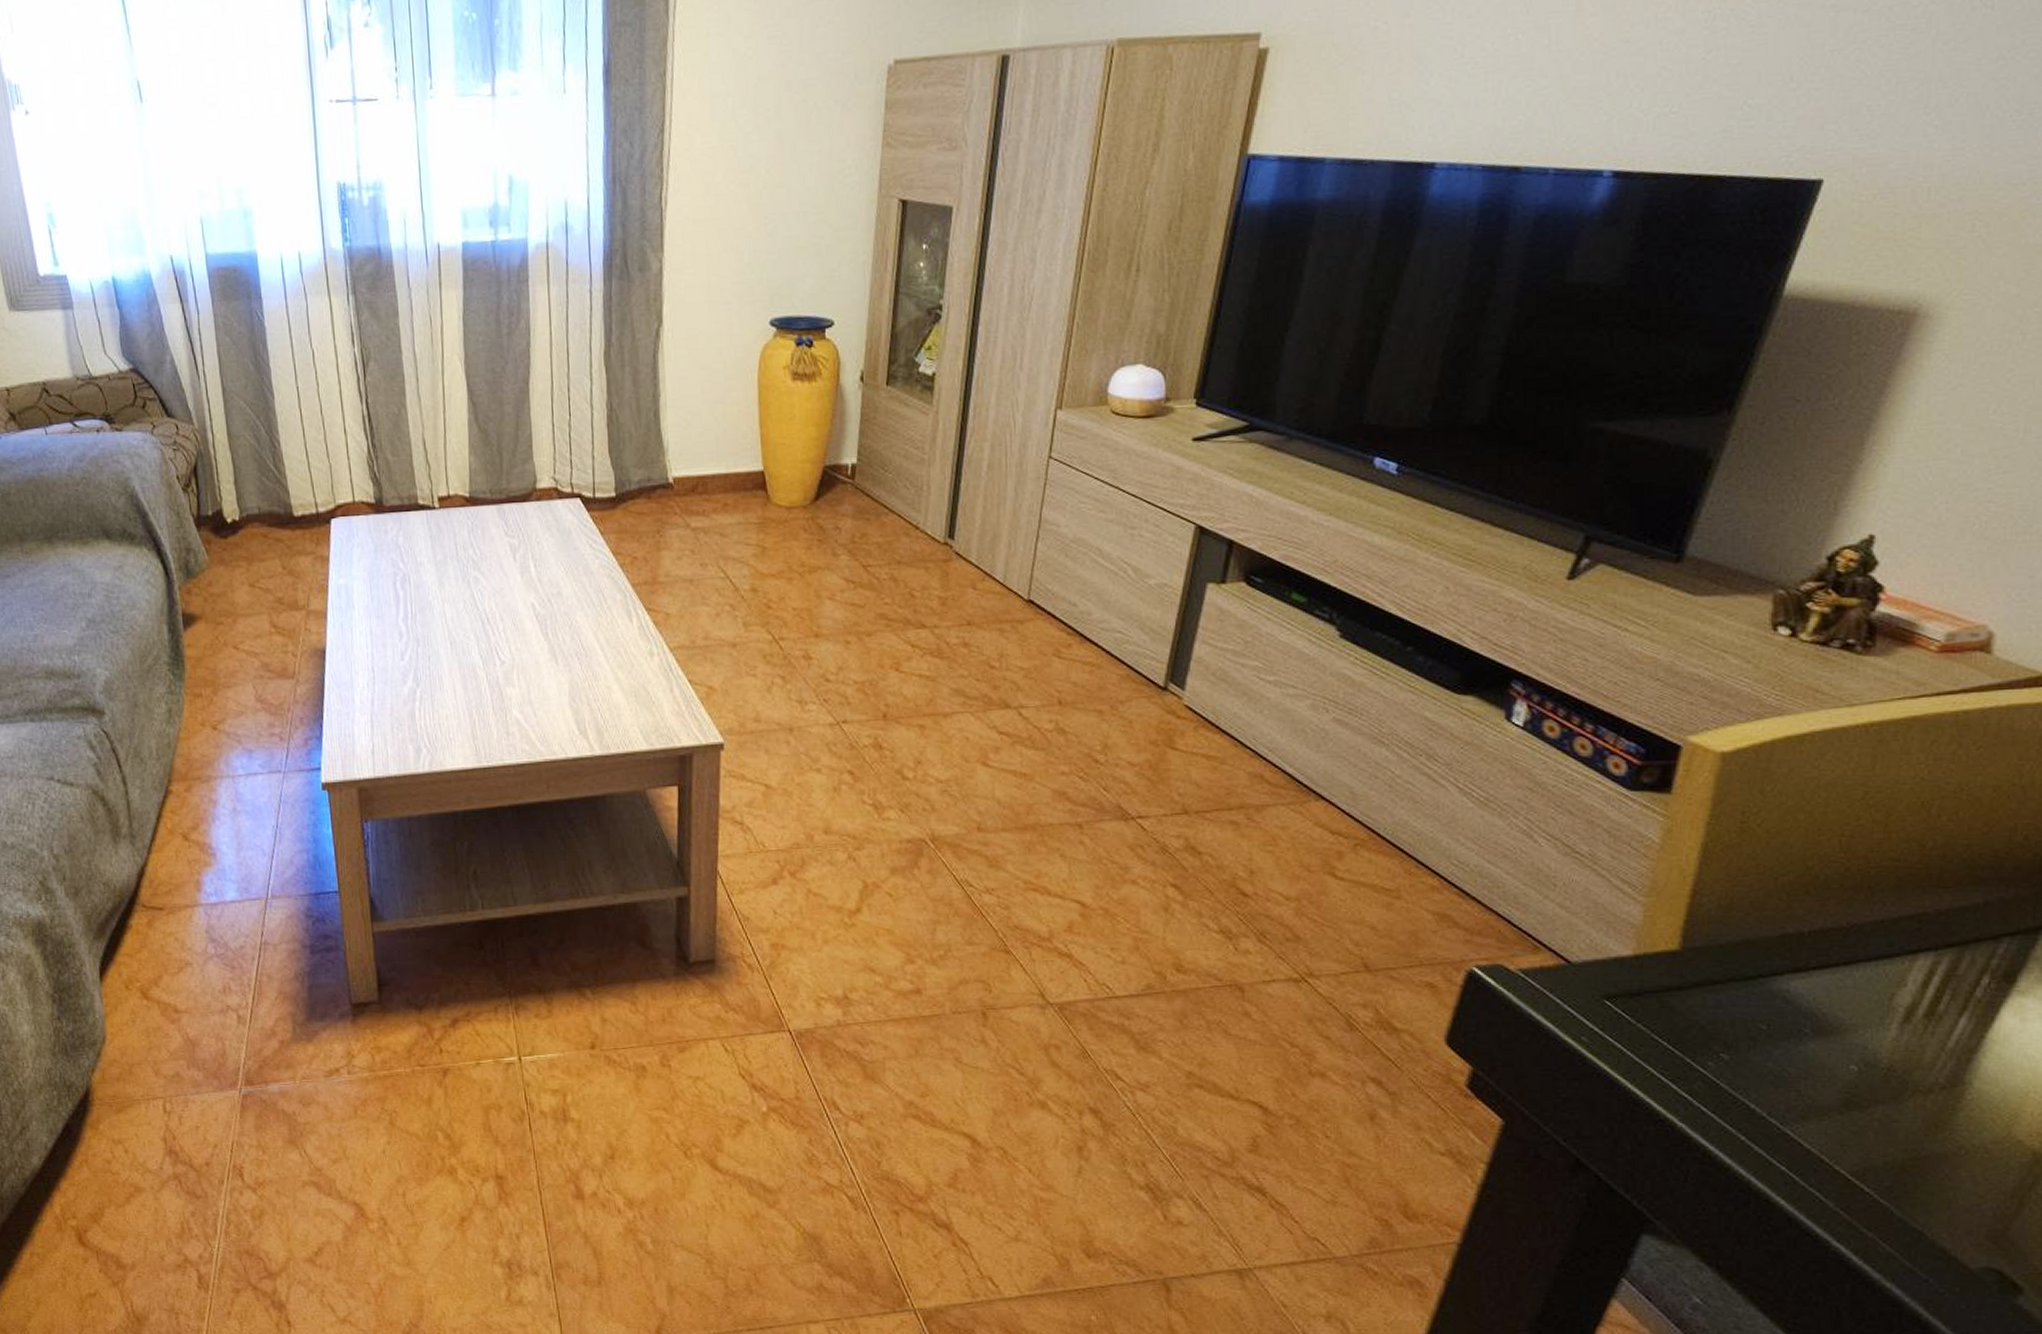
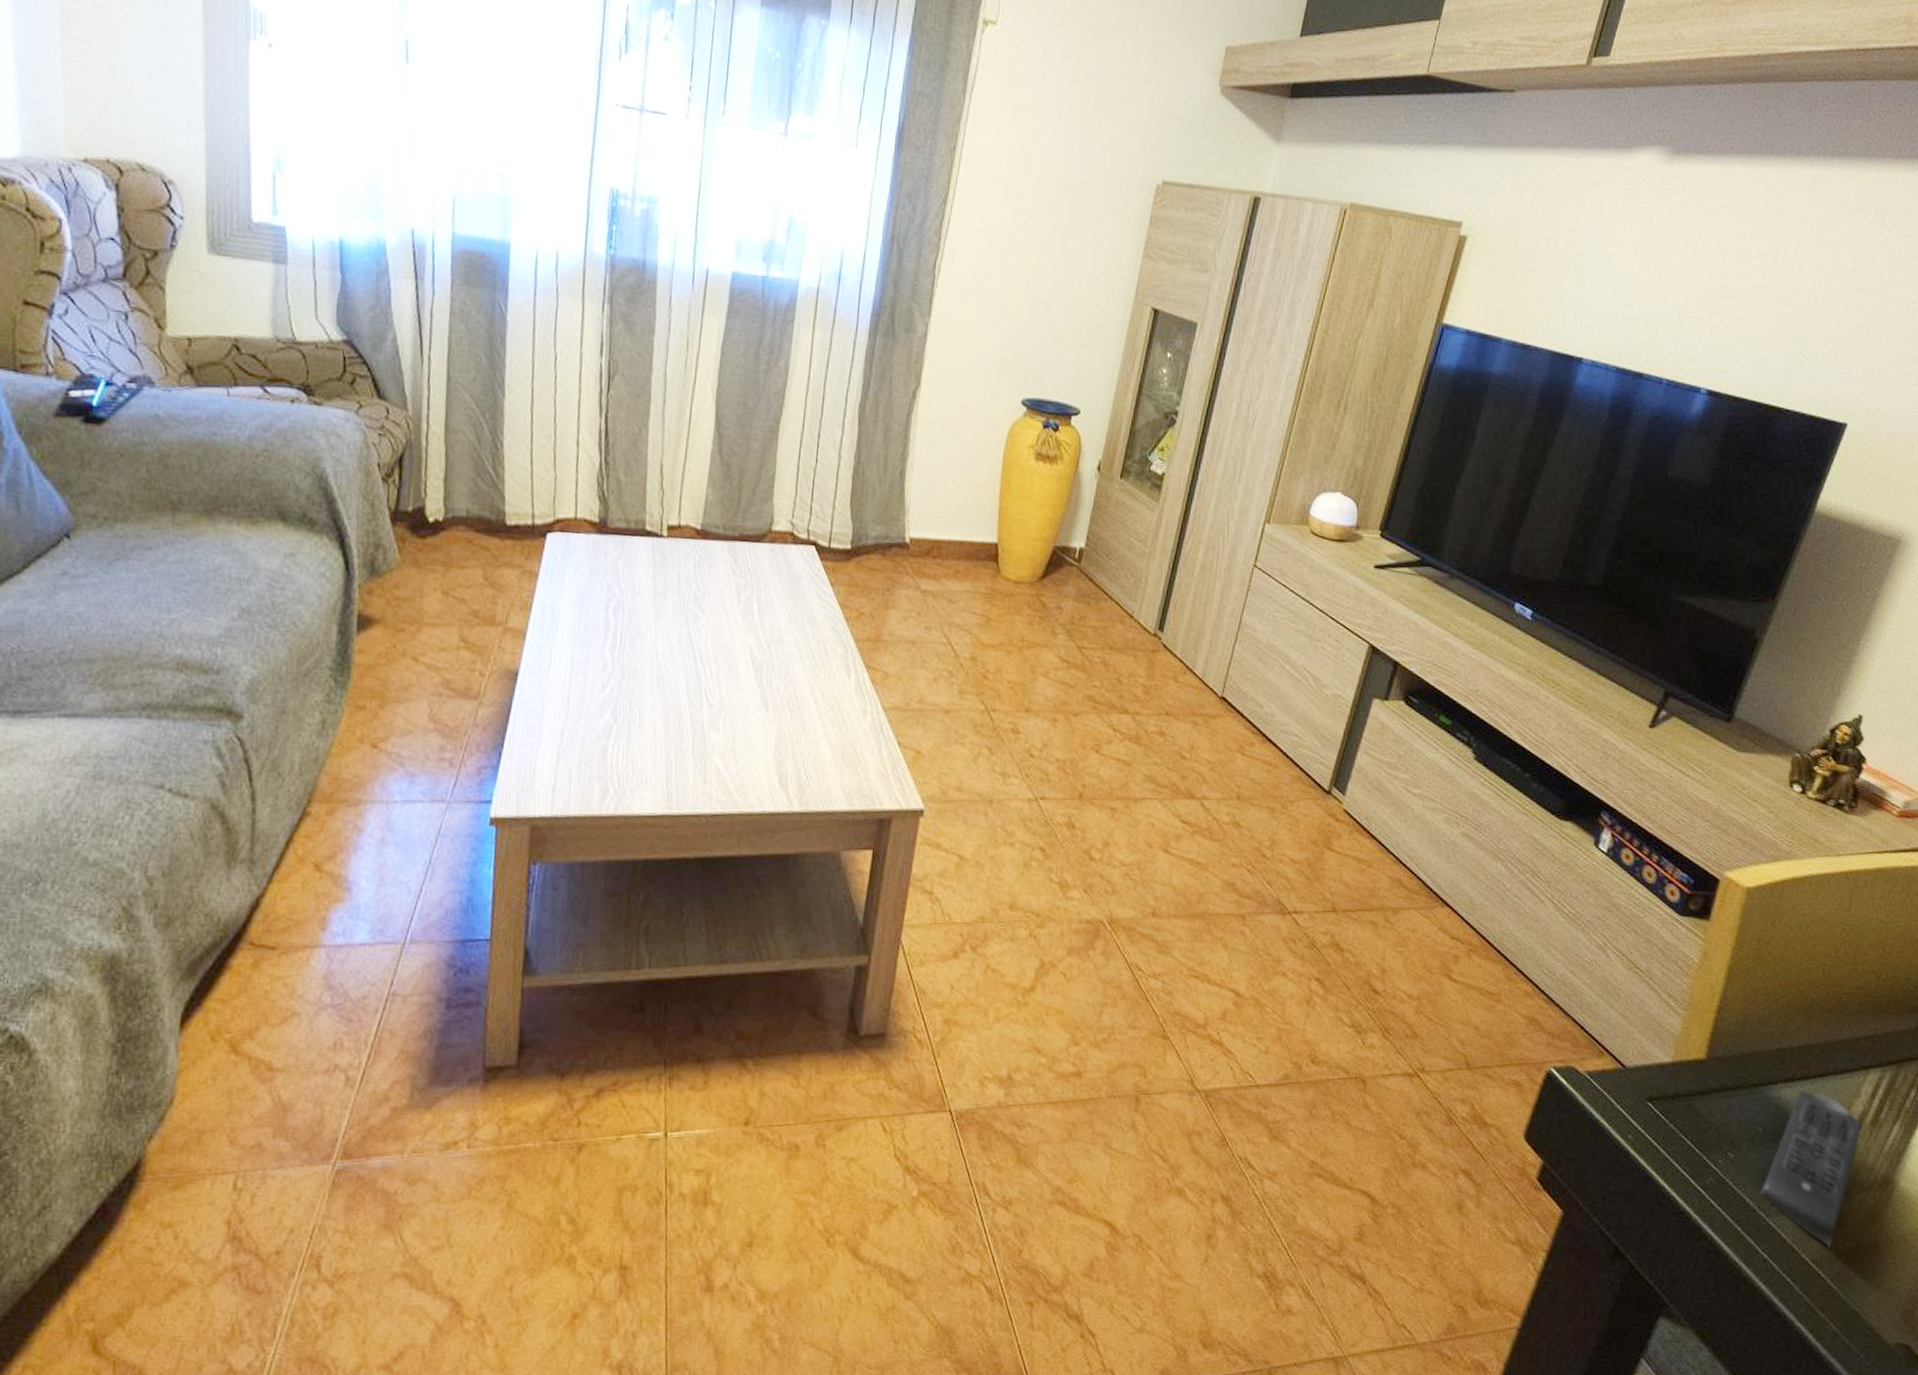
remote control: none [1770,981,1911,1158] -> present [1760,1090,1862,1247]

